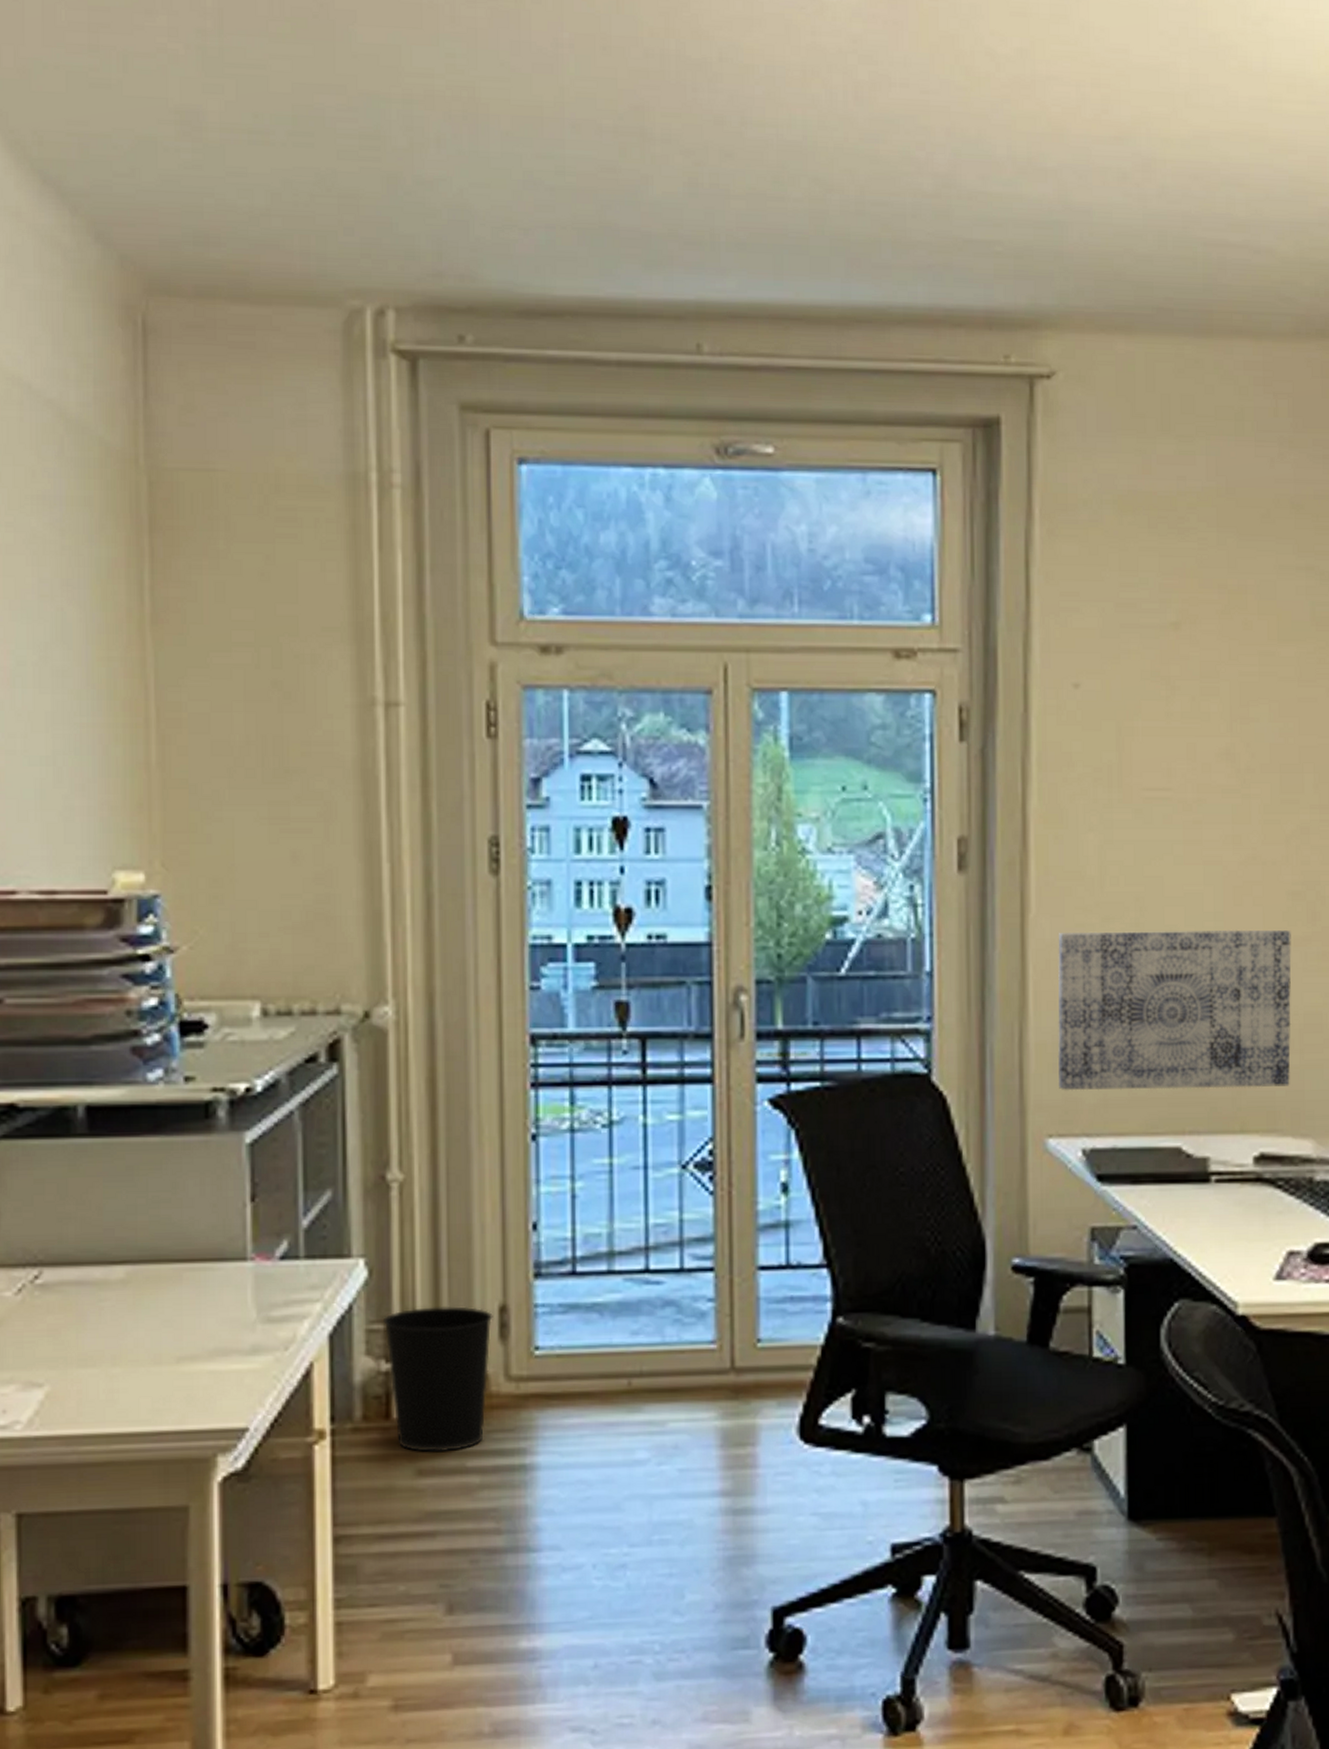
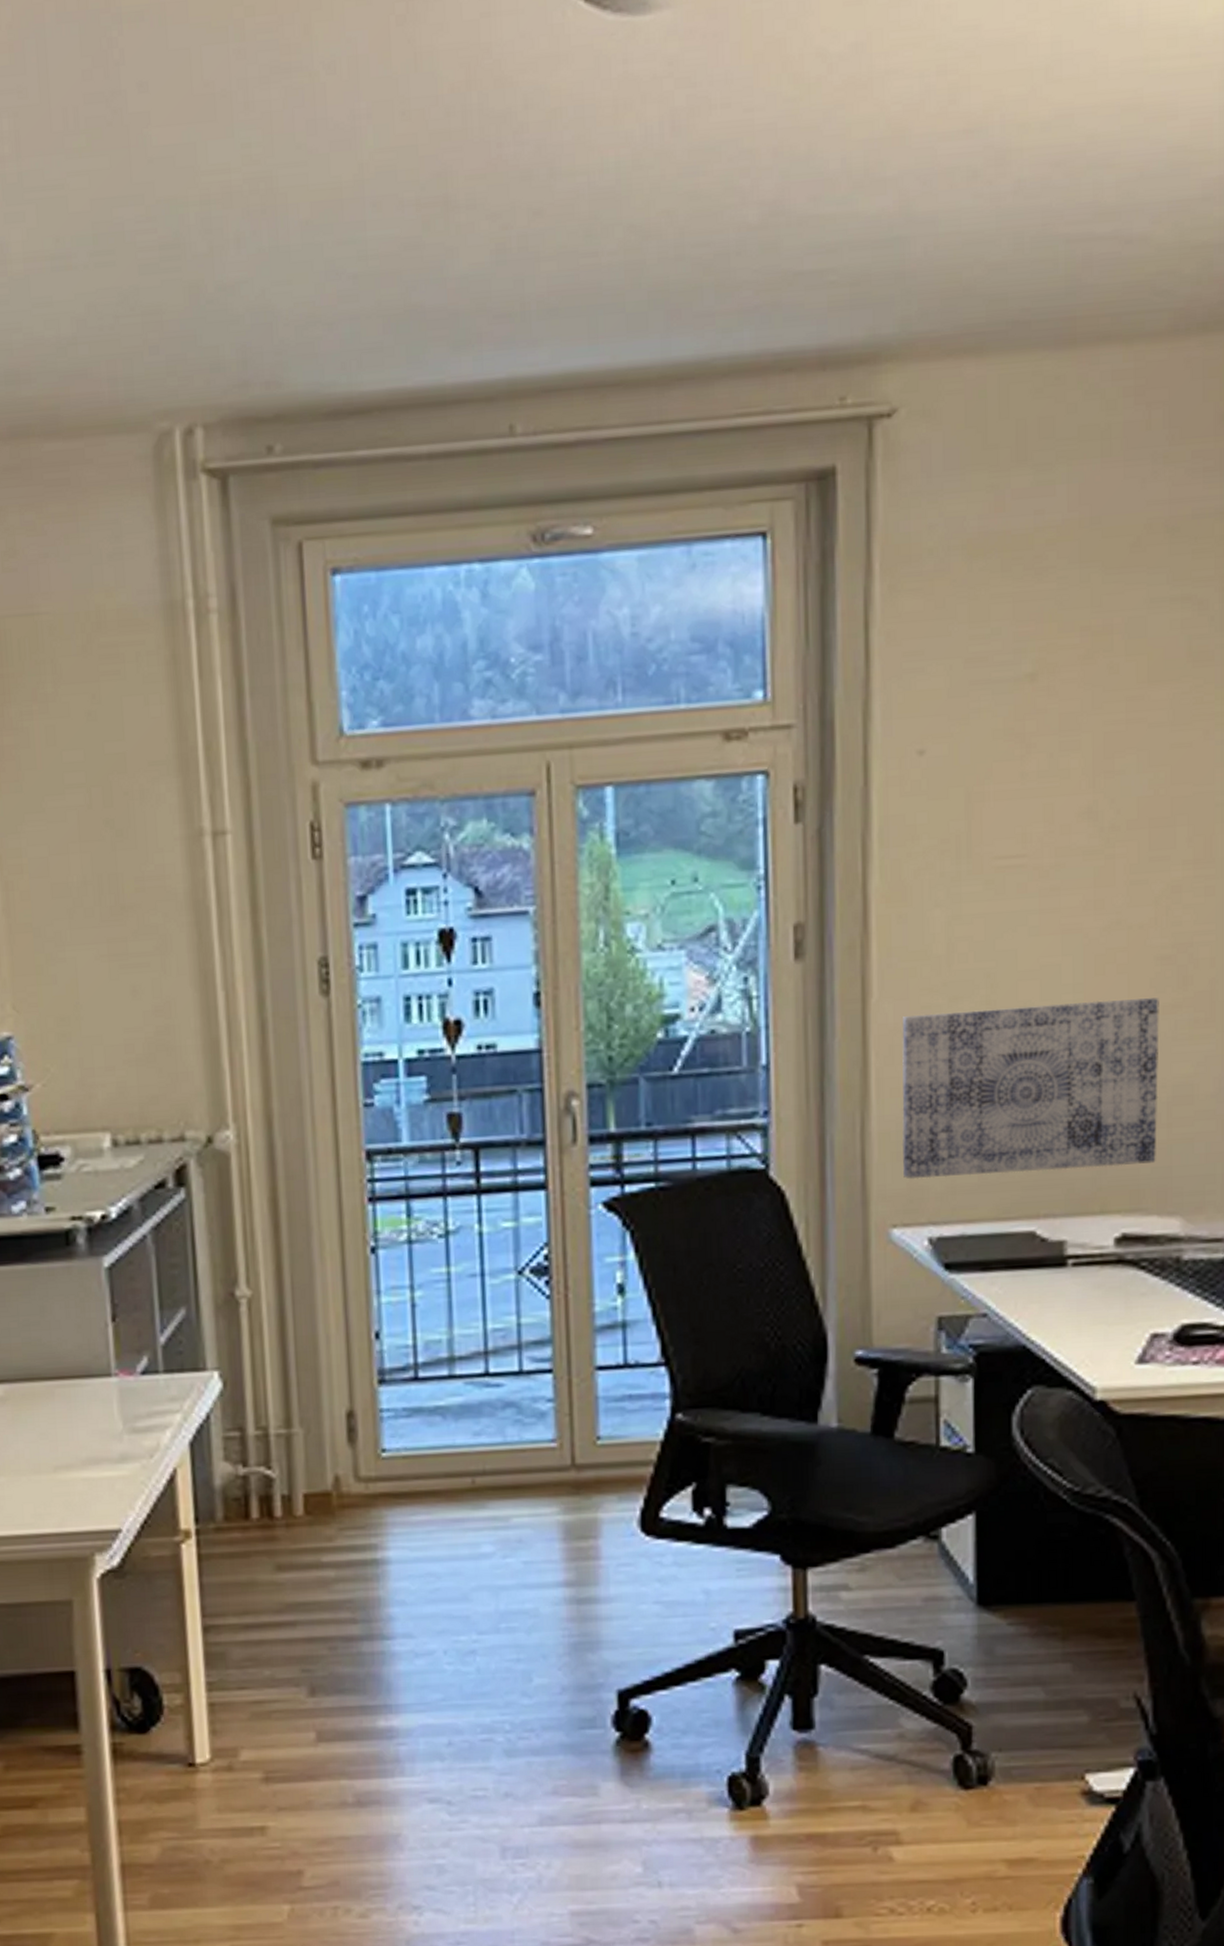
wastebasket: present [383,1306,493,1453] -> none [239,1413,341,1549]

